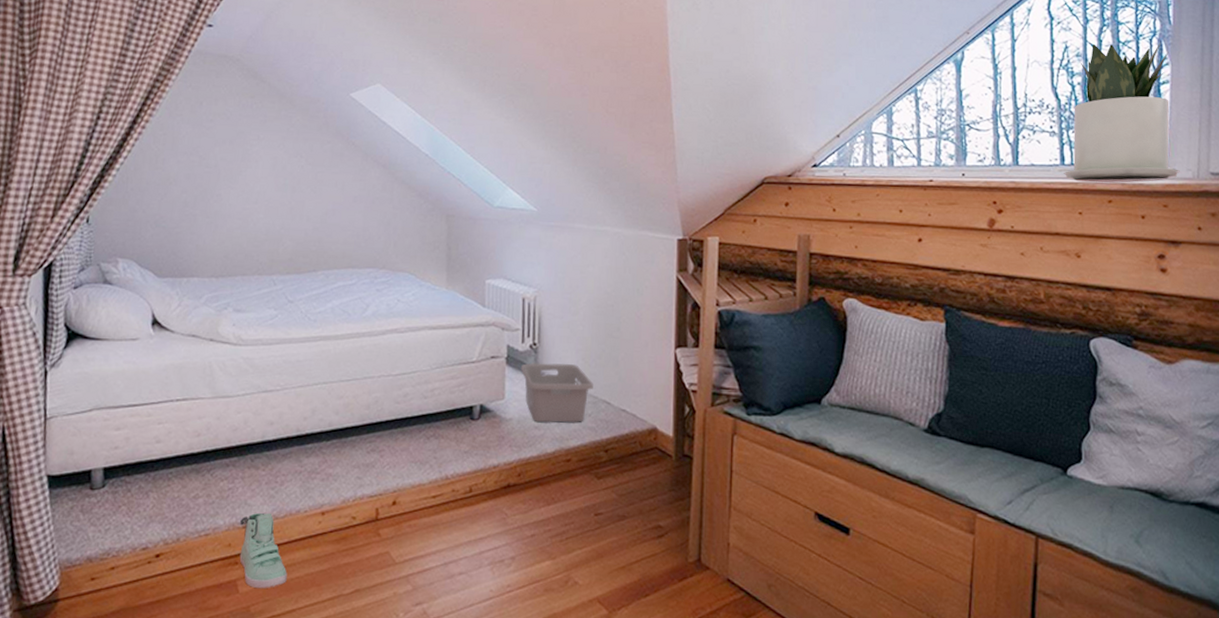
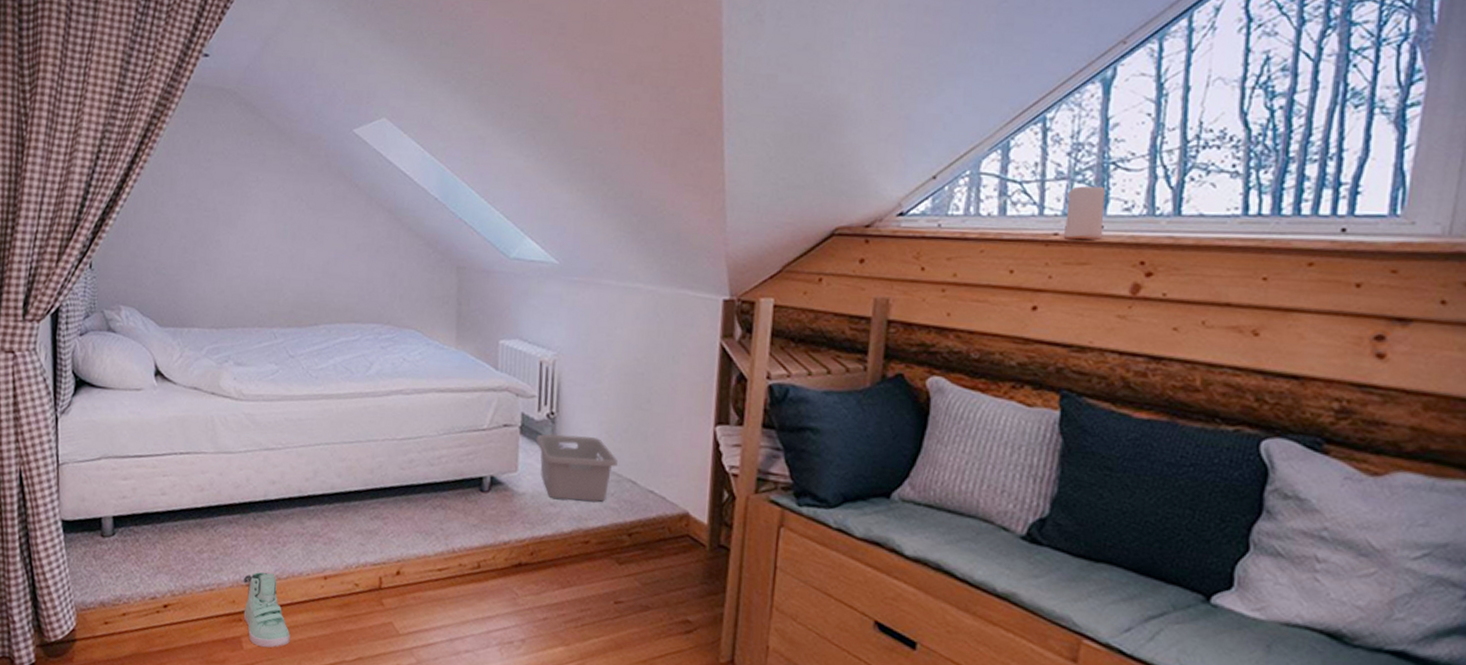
candle: none [936,142,965,187] -> present [1063,186,1106,242]
planter: present [1064,42,1180,183] -> none [1246,48,1425,240]

